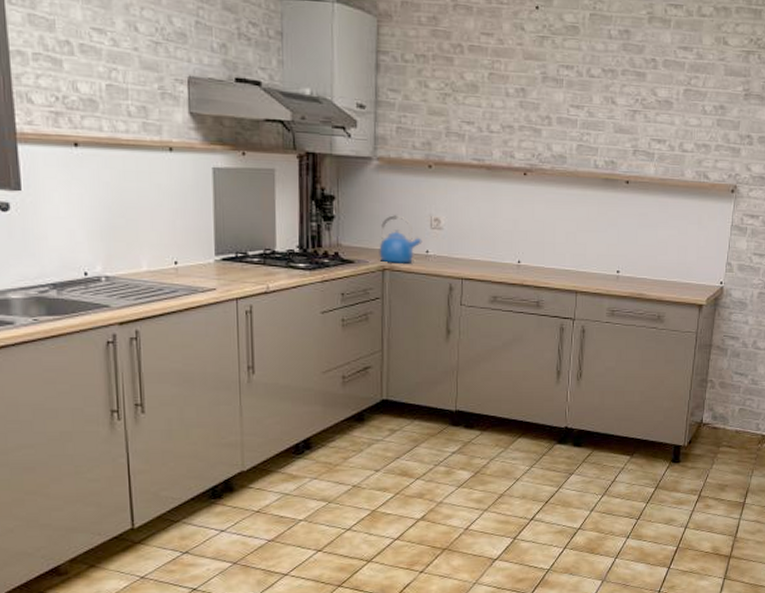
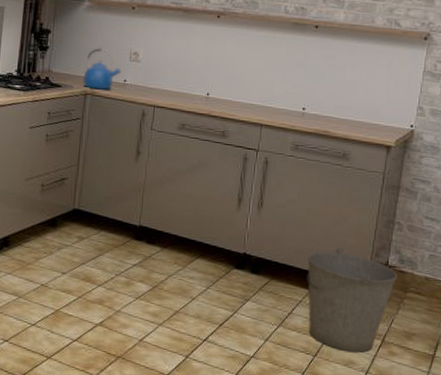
bucket: none [627,411,711,511] -> present [306,247,397,353]

